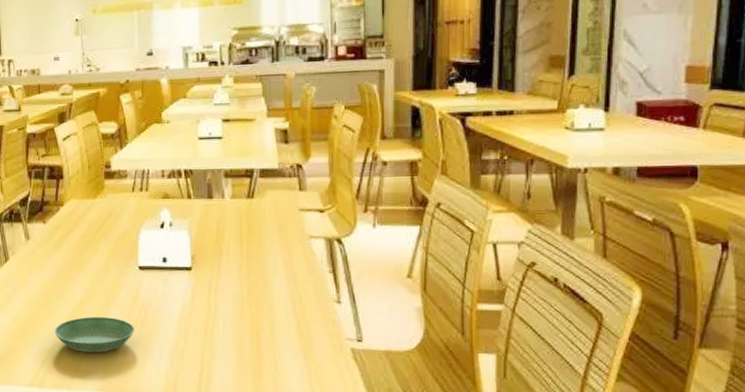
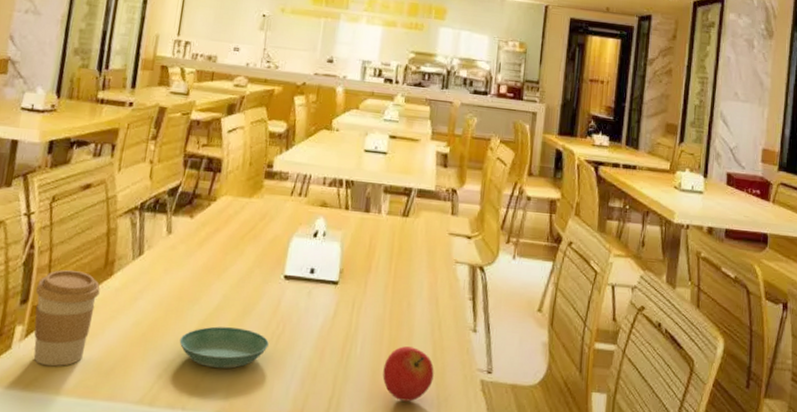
fruit: none [248,322,301,373] -> present [382,346,434,402]

